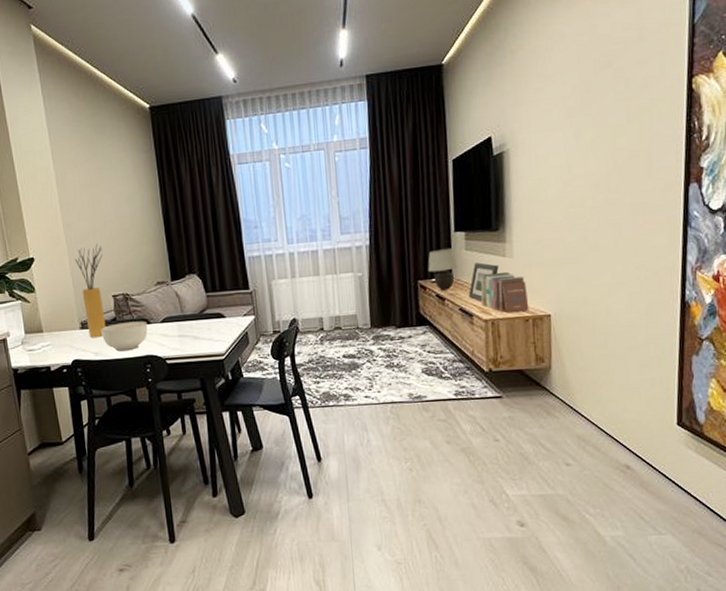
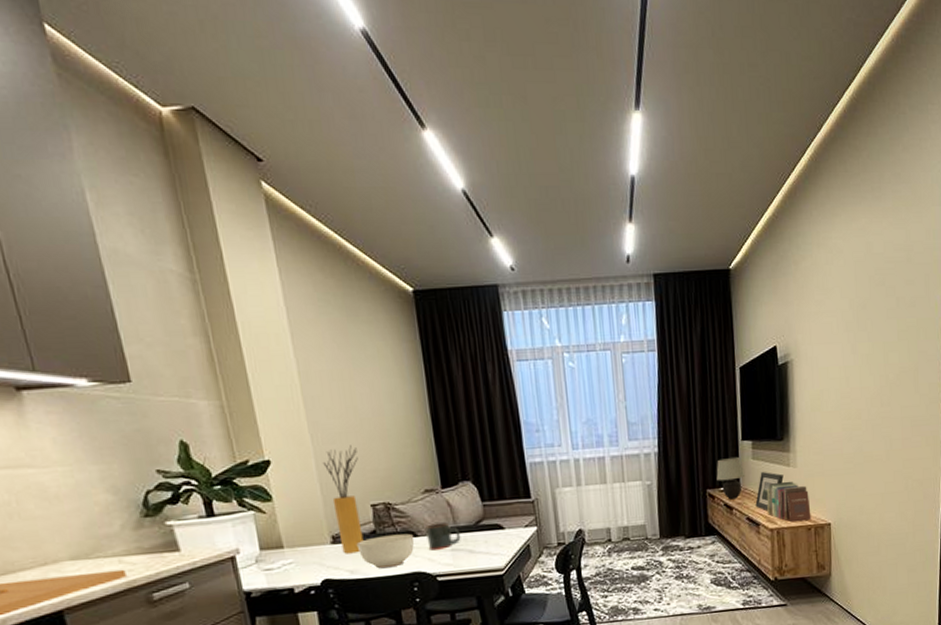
mug: none [157,311,187,336] -> present [425,522,461,551]

